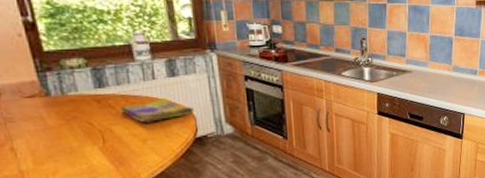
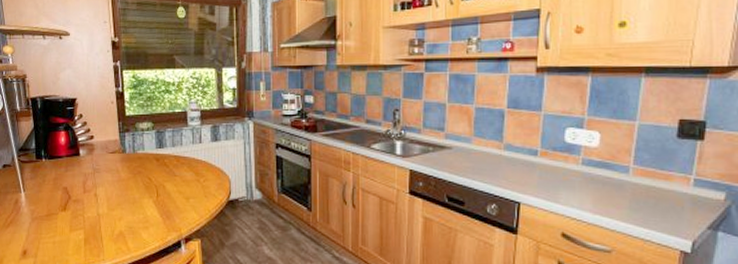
dish towel: present [121,98,194,123] -> none [173,161,230,182]

